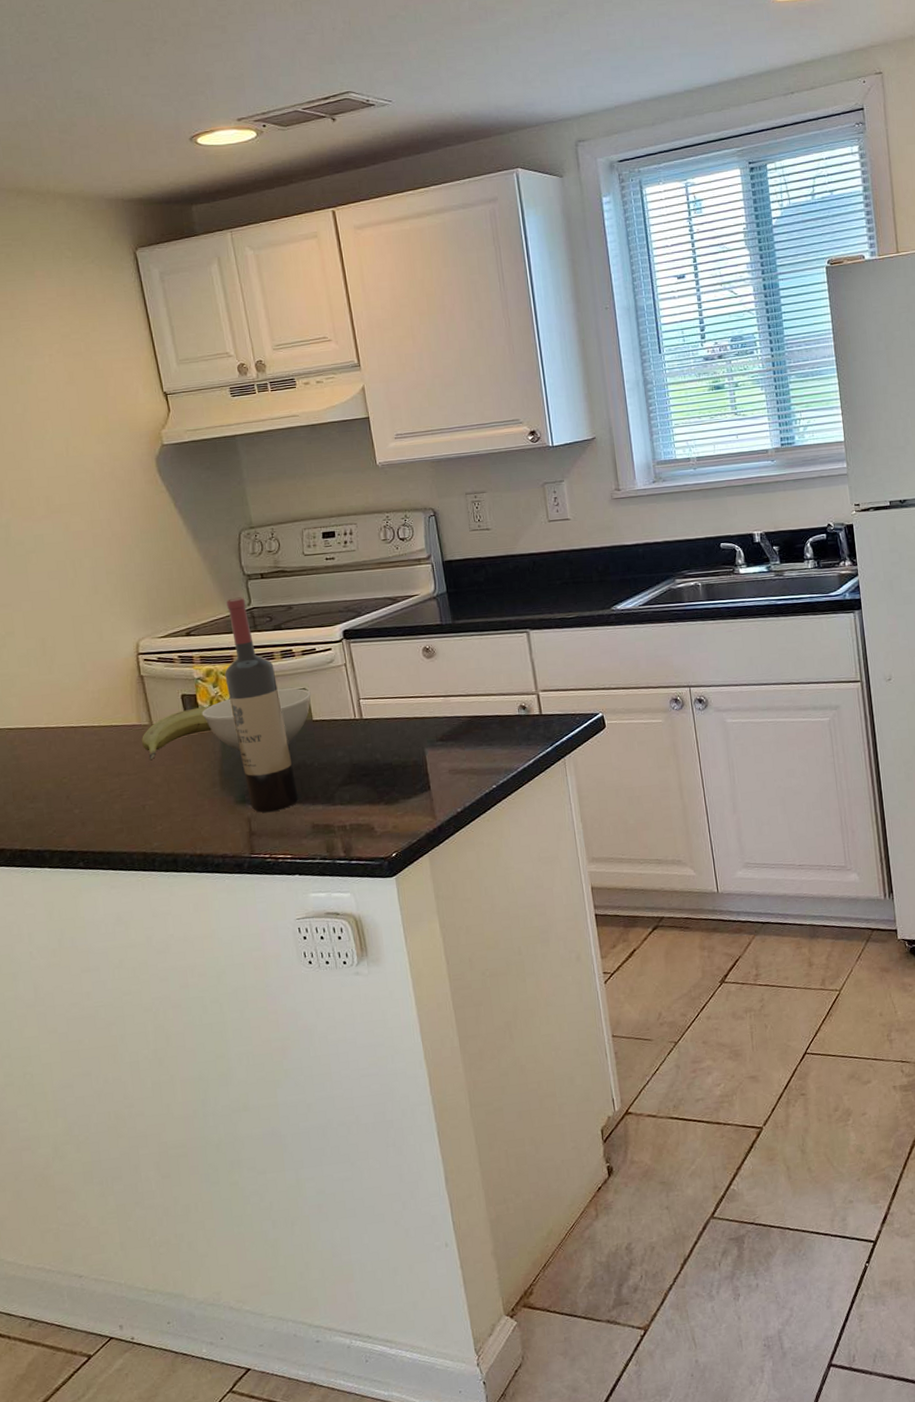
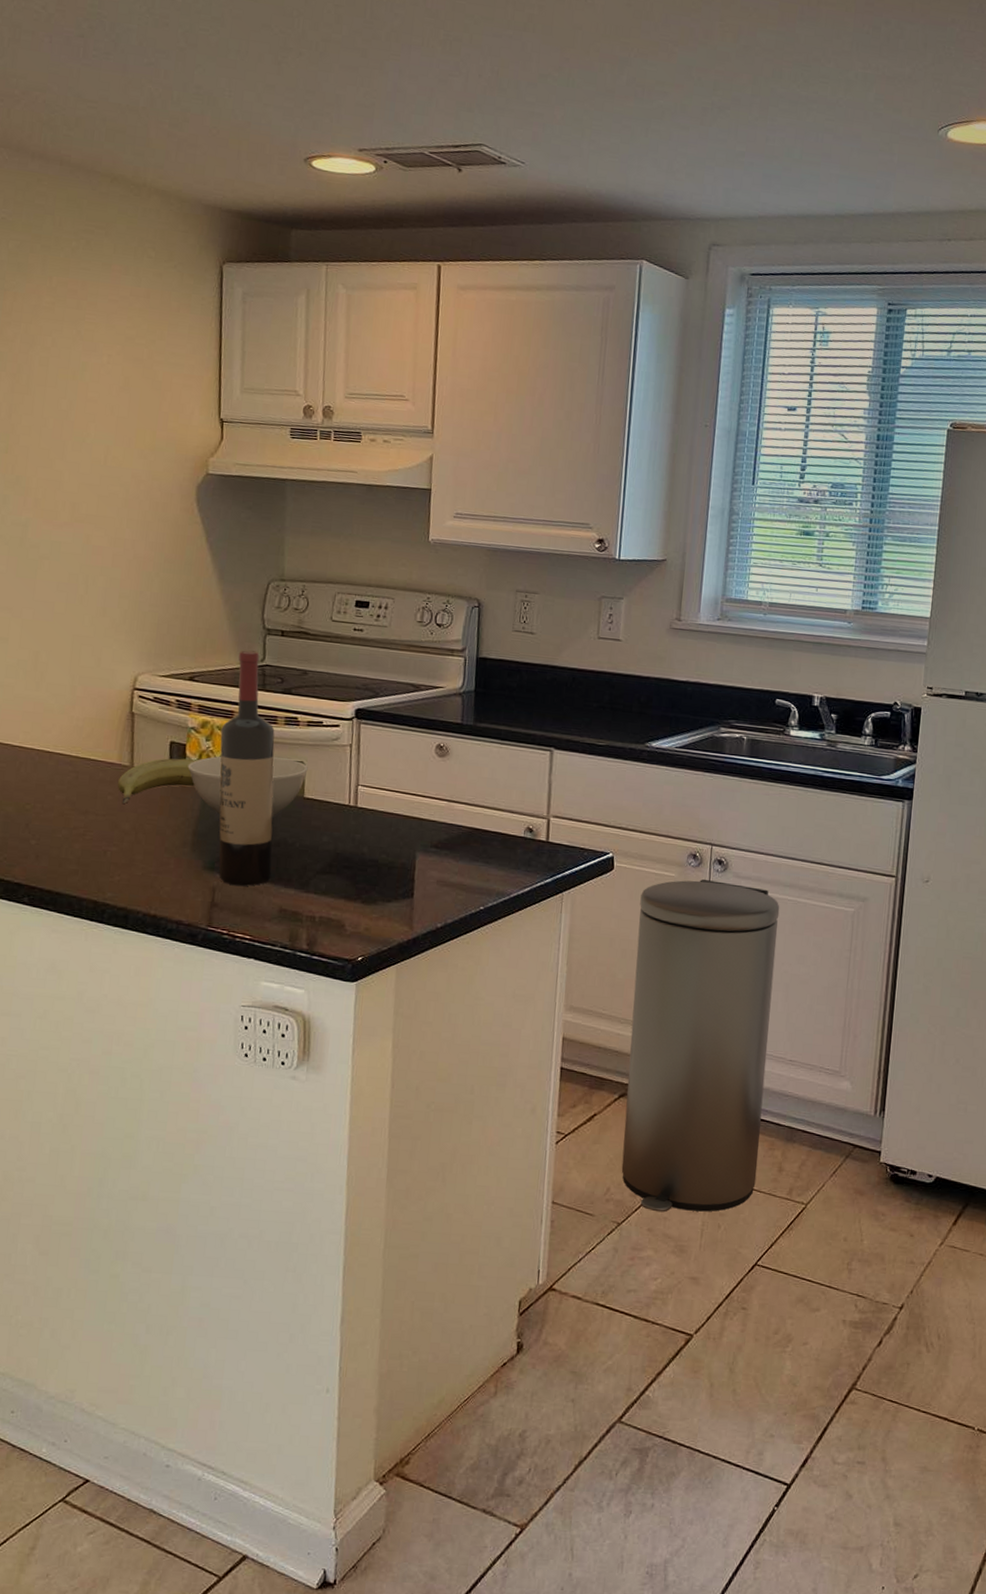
pedal bin: none [635,717,791,1026] -> present [621,879,780,1213]

